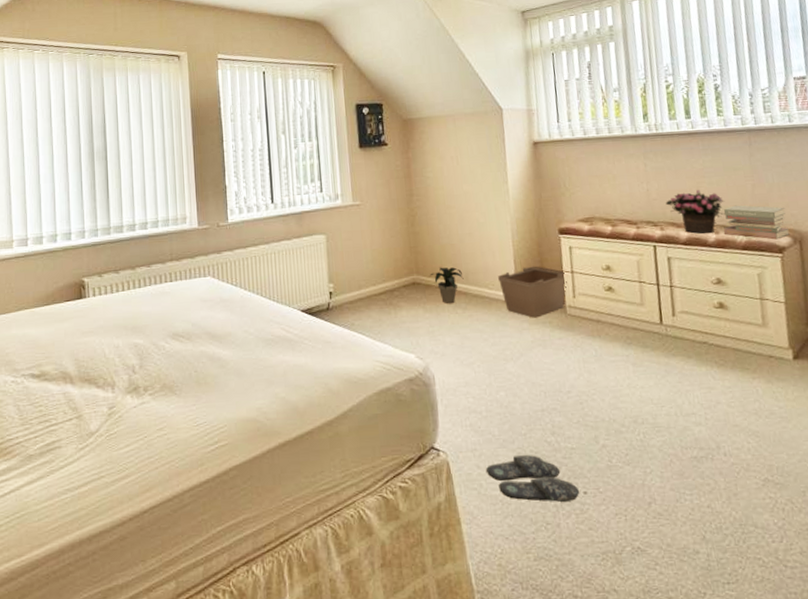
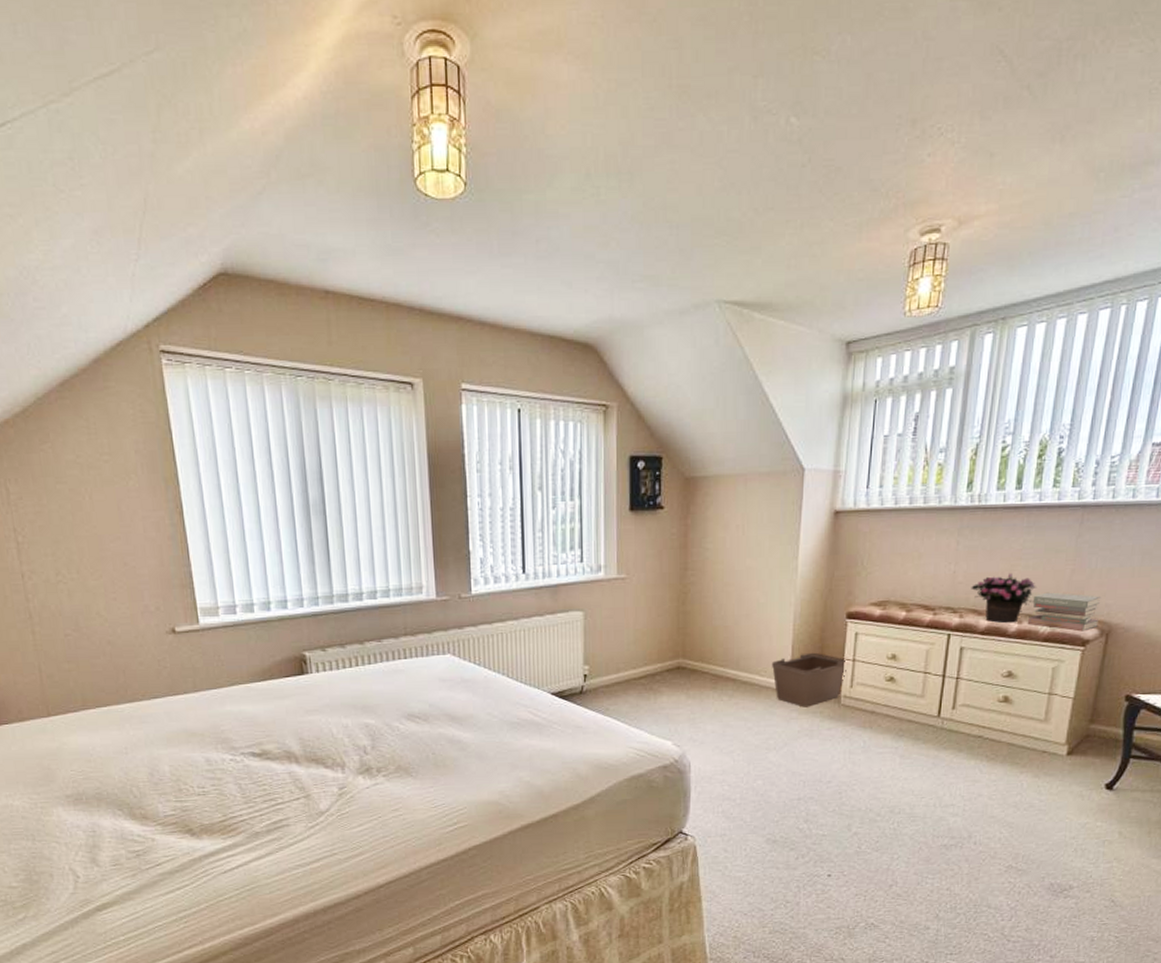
potted plant: present [429,267,464,303] -> none [696,651,734,690]
slippers: present [486,455,579,502] -> none [734,840,823,883]

